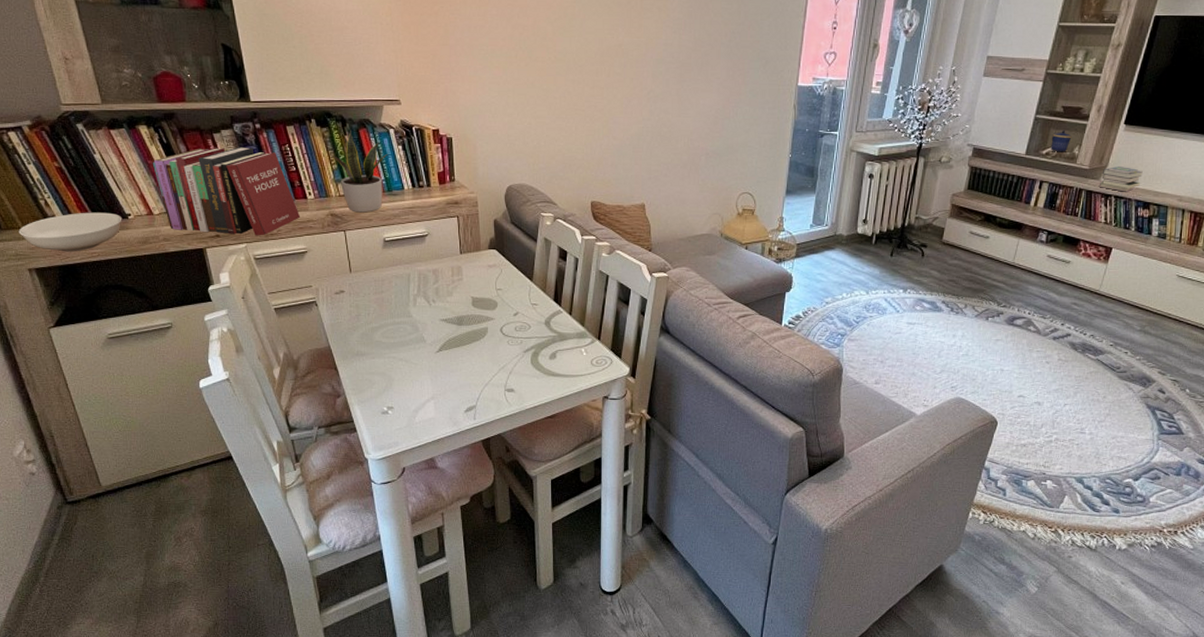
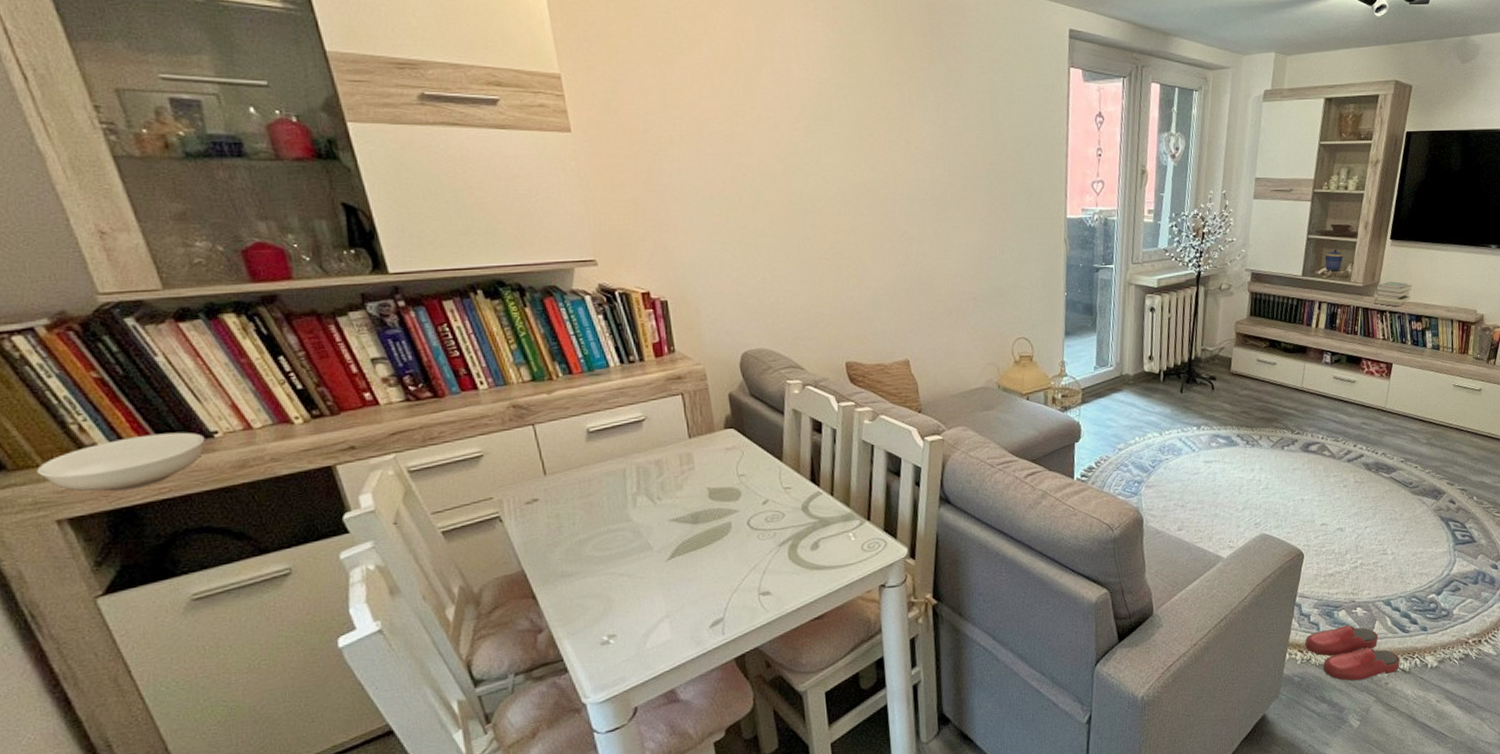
books: present [152,146,301,236] -> none [247,330,471,446]
potted plant: present [328,129,389,213] -> none [503,300,586,401]
slippers: none [990,495,1087,549] -> present [1305,625,1401,681]

